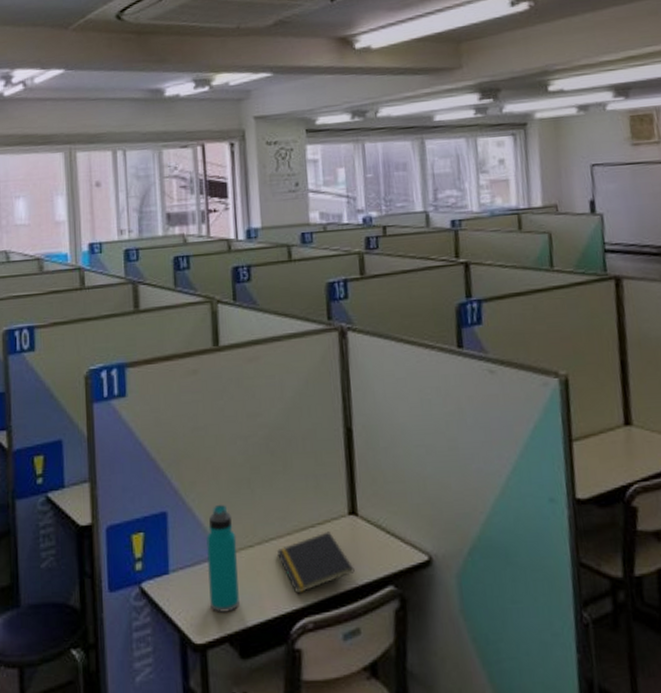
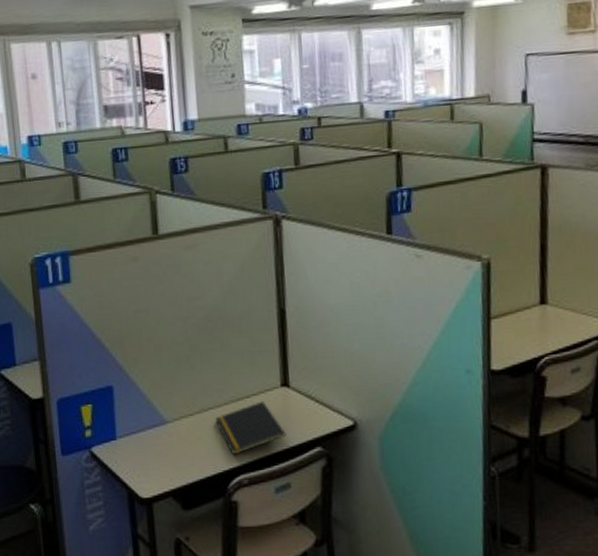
water bottle: present [206,504,239,613] -> none [150,378,181,472]

